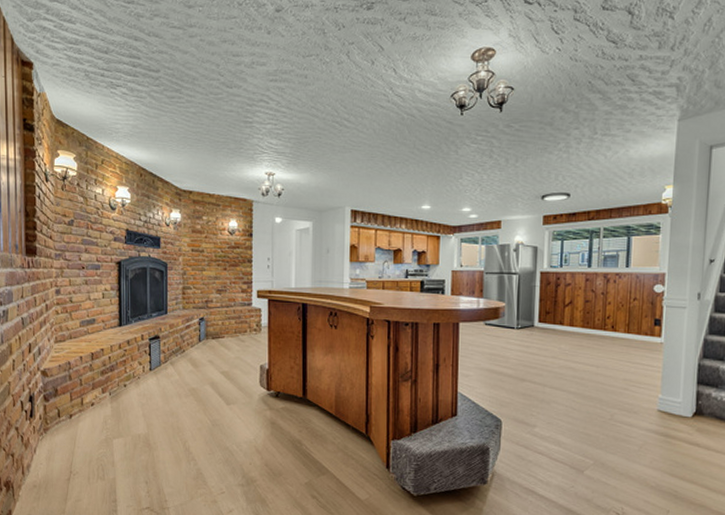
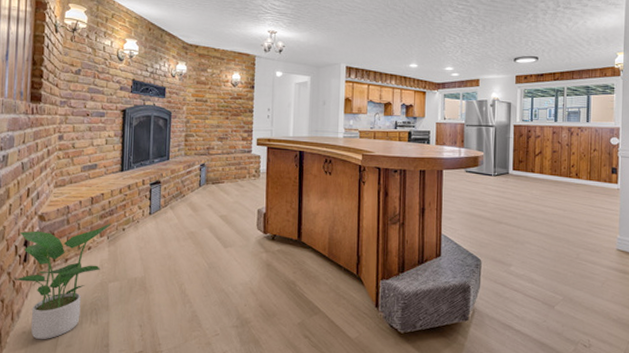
potted plant: none [21,380,112,494] -> present [14,224,111,340]

